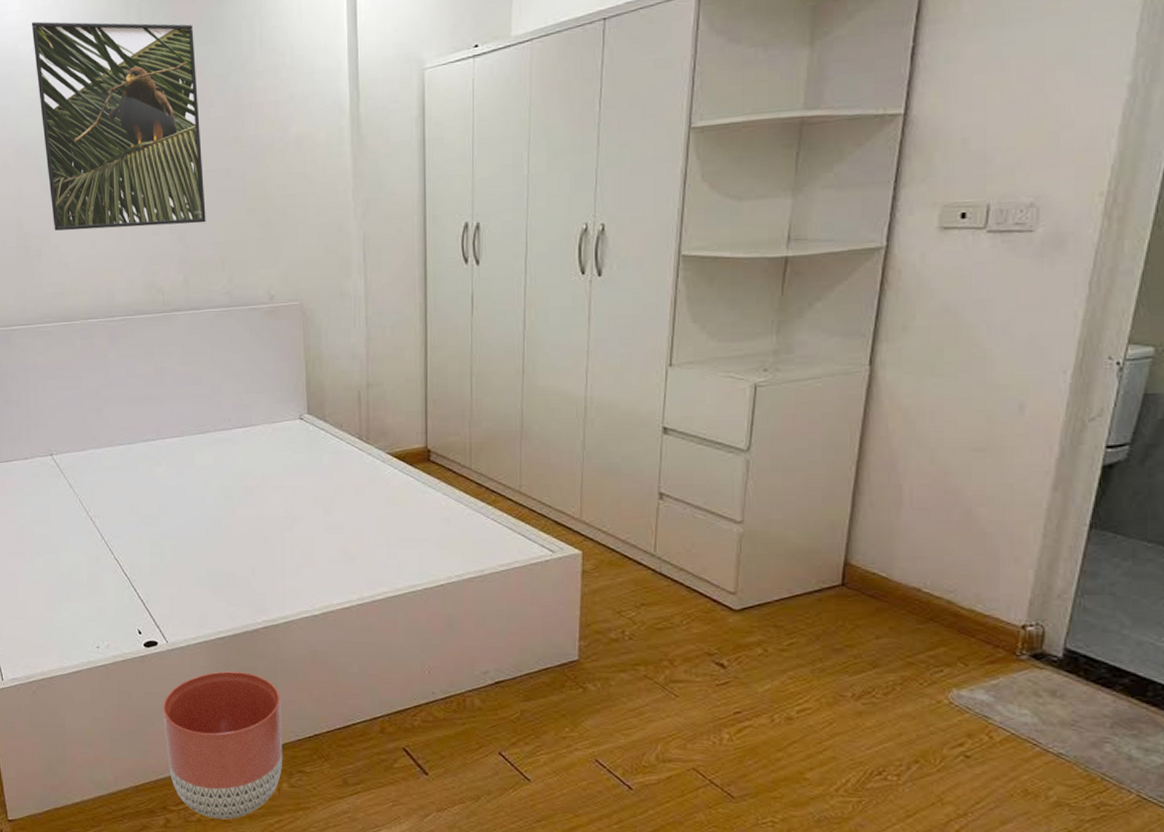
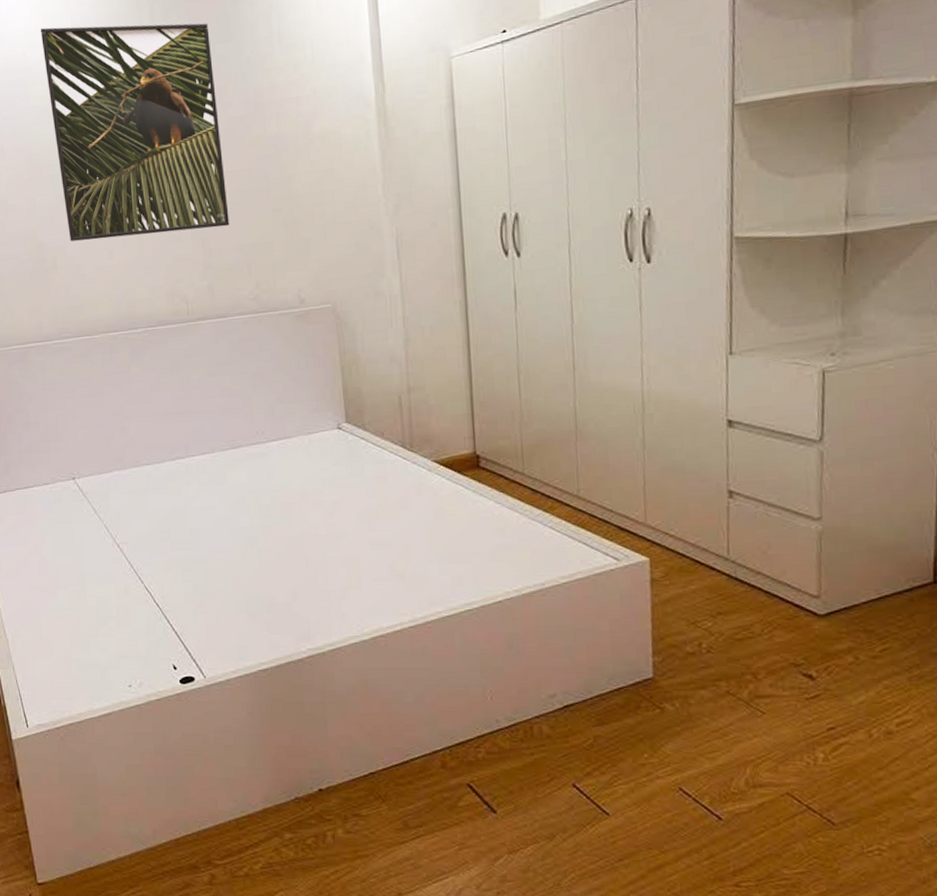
planter: present [162,671,283,820] -> none [202,707,337,873]

